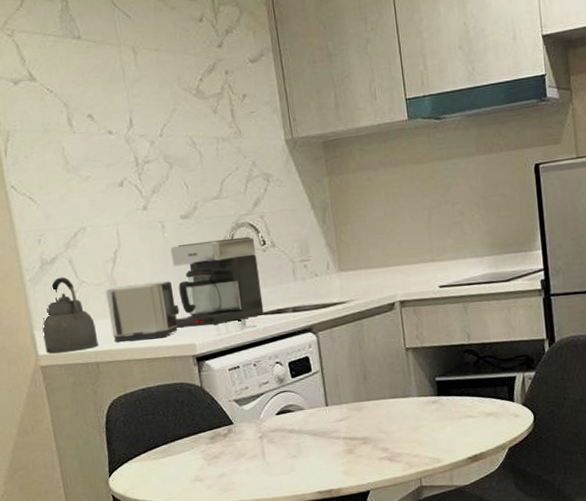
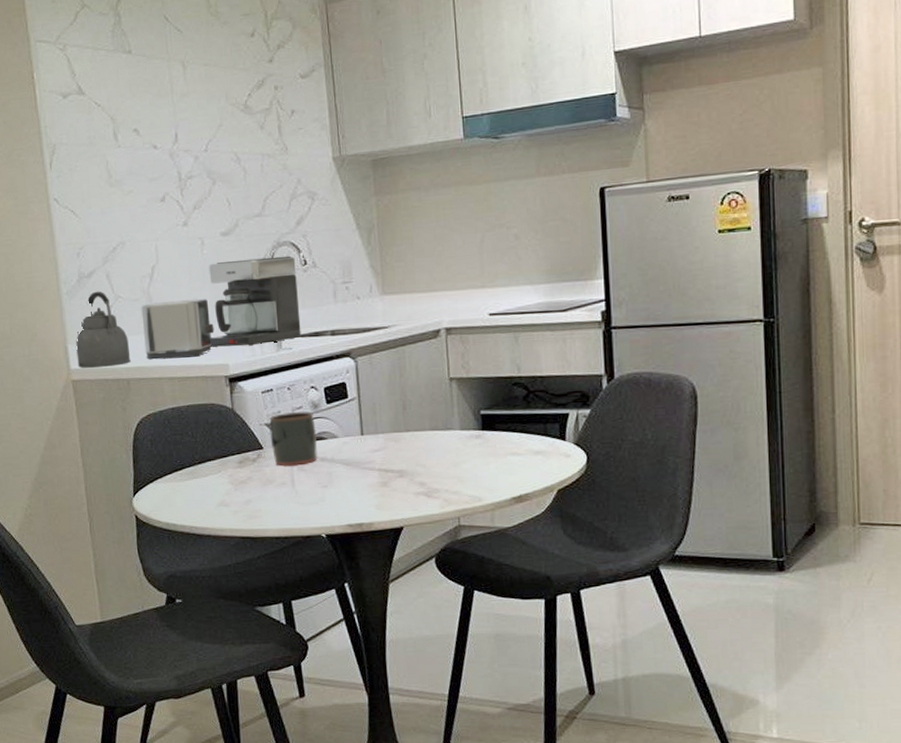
mug: none [237,386,286,439] -> present [269,412,318,466]

